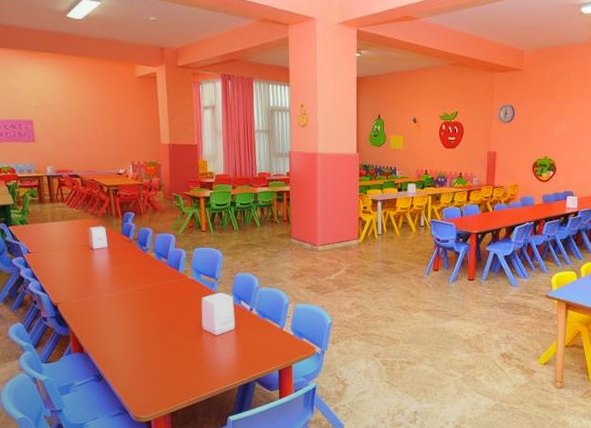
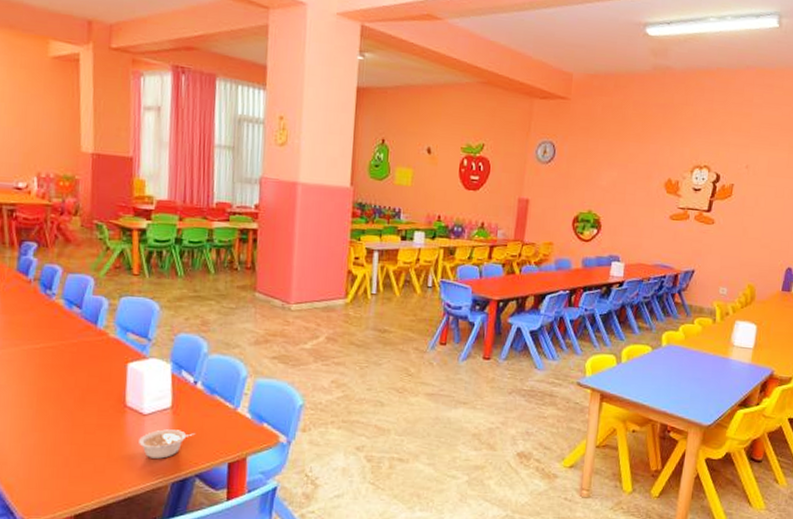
legume: none [213,346,254,368] -> present [139,429,196,459]

